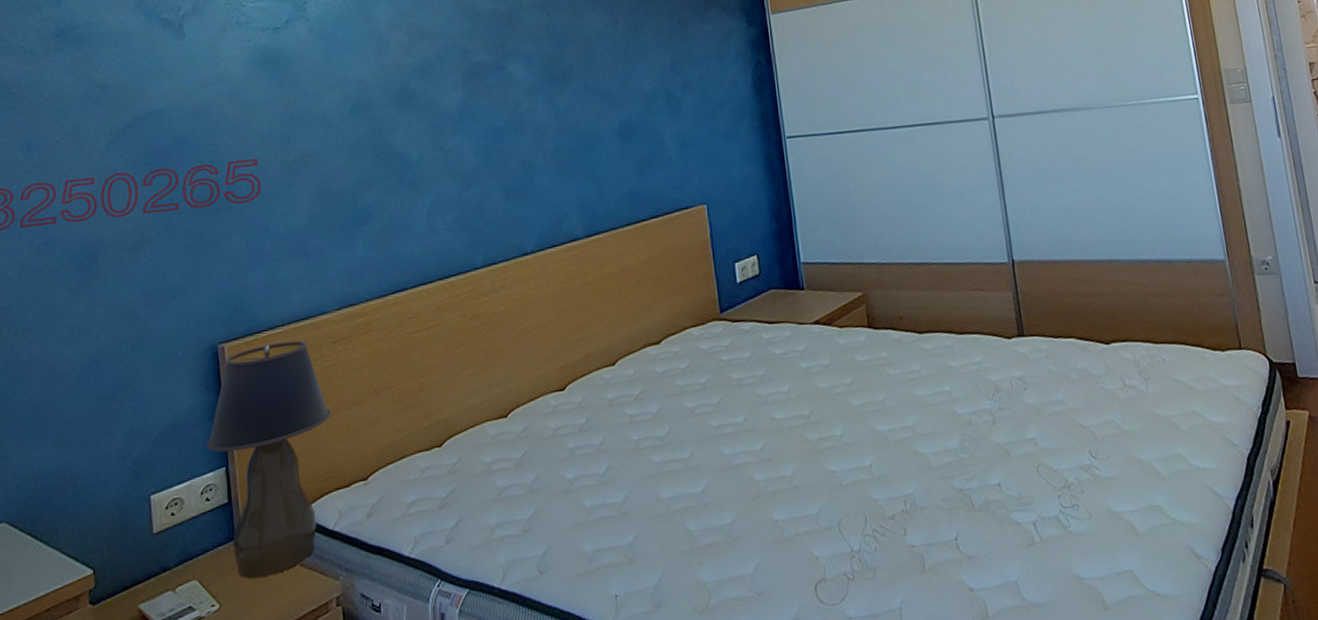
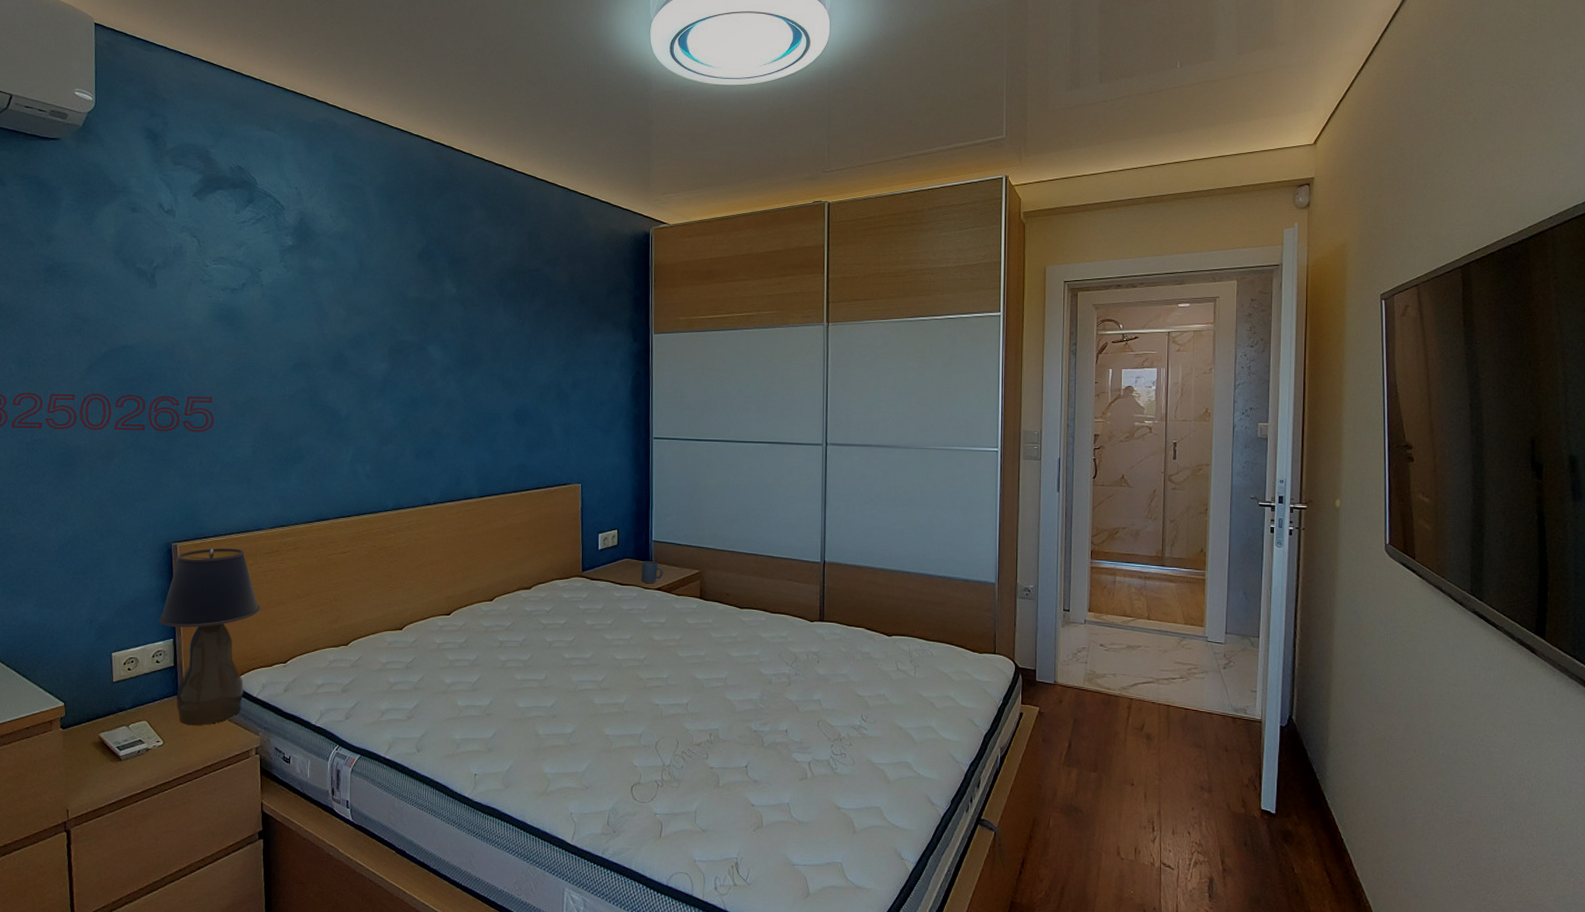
mug: none [791,288,820,318] -> present [641,560,663,584]

